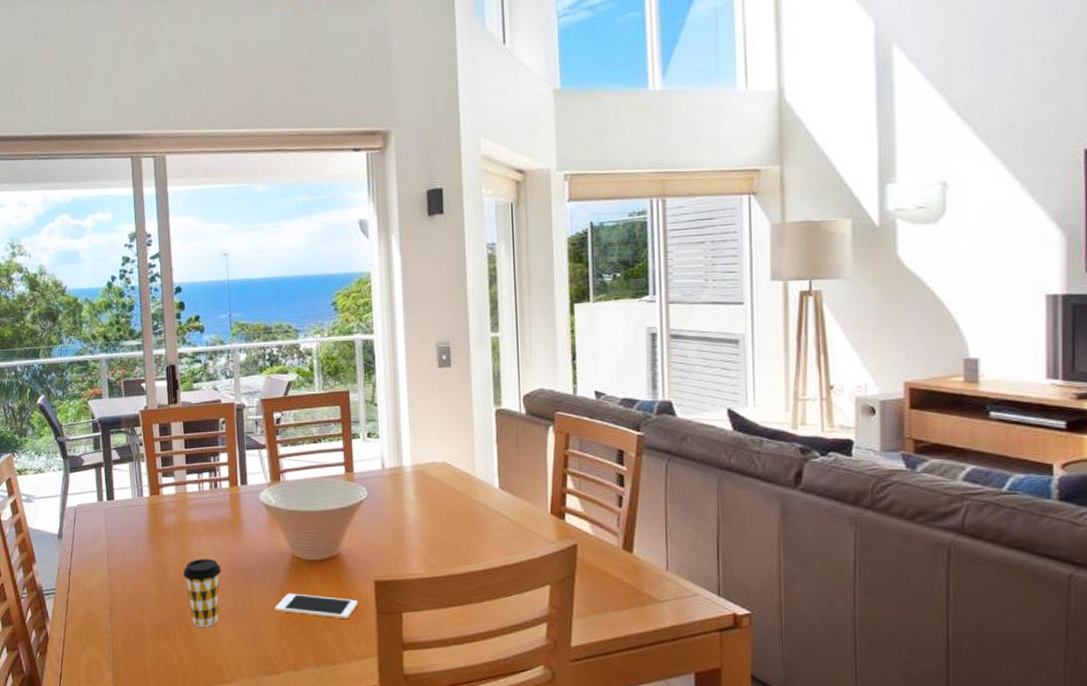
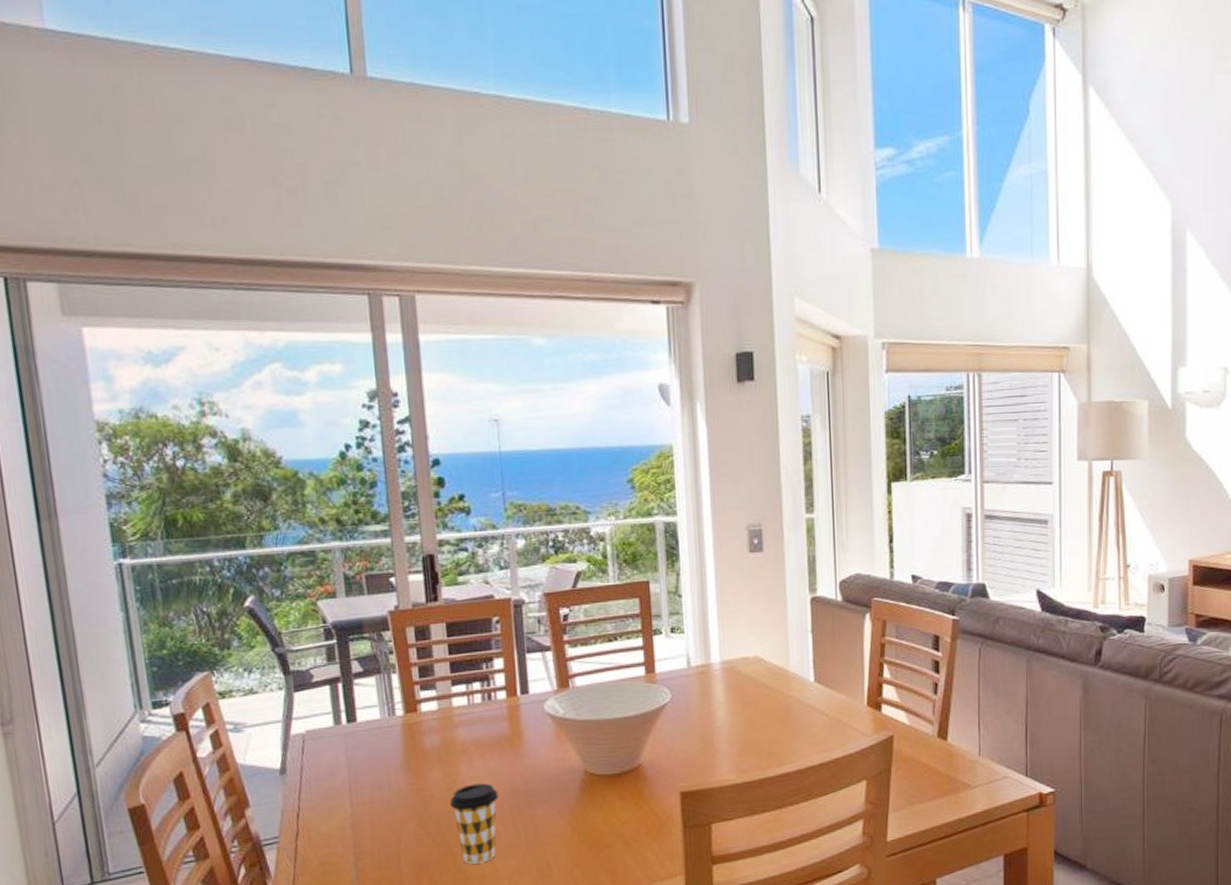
cell phone: present [275,593,358,620] -> none [565,814,662,838]

